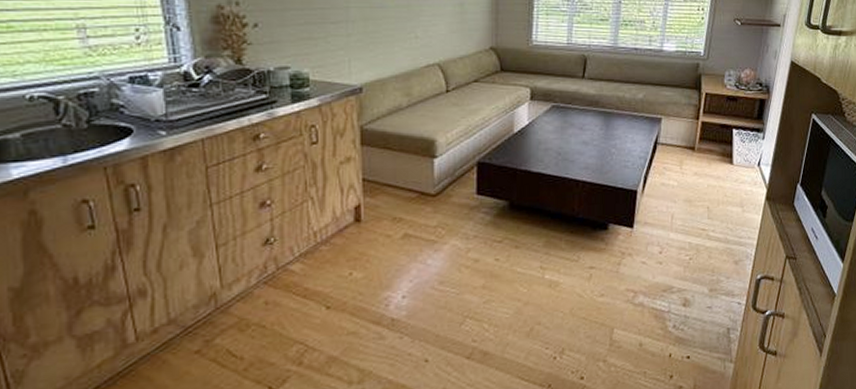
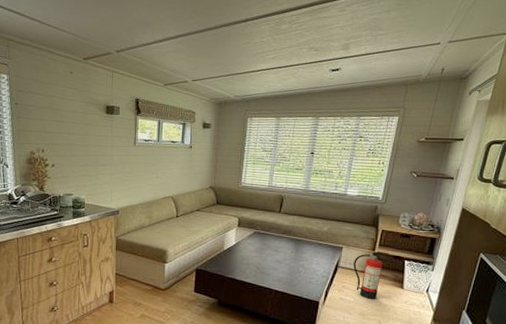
fire extinguisher: none [675,120,716,182] -> present [353,251,390,300]

